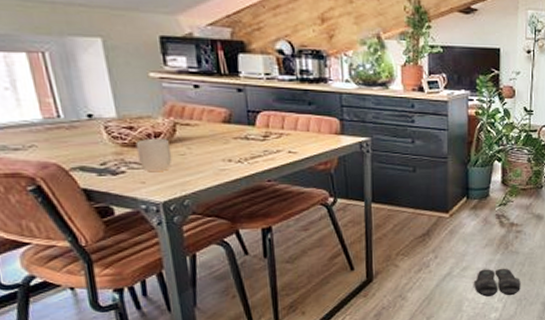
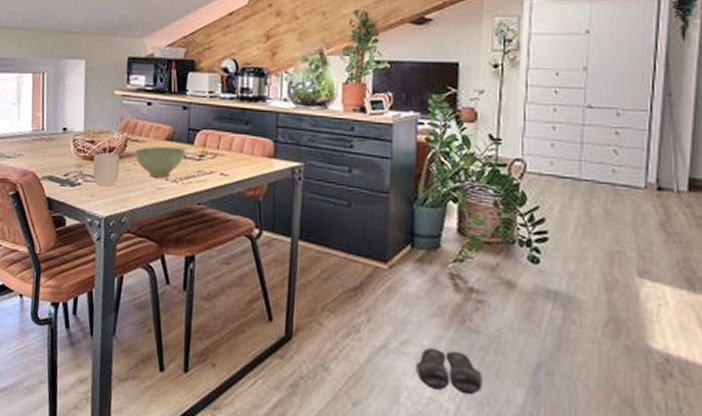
bowl: none [187,129,247,160] -> present [134,146,186,178]

